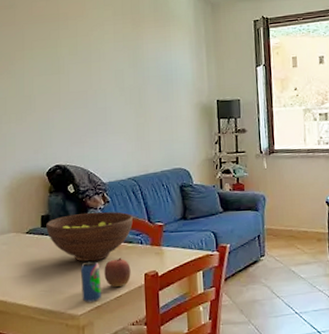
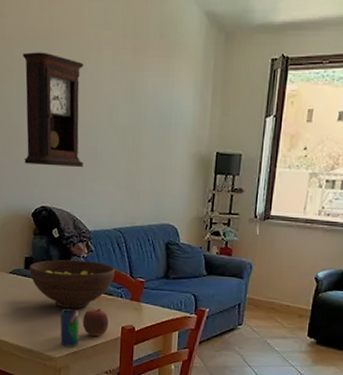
pendulum clock: none [32,32,94,128] -> present [22,52,84,168]

